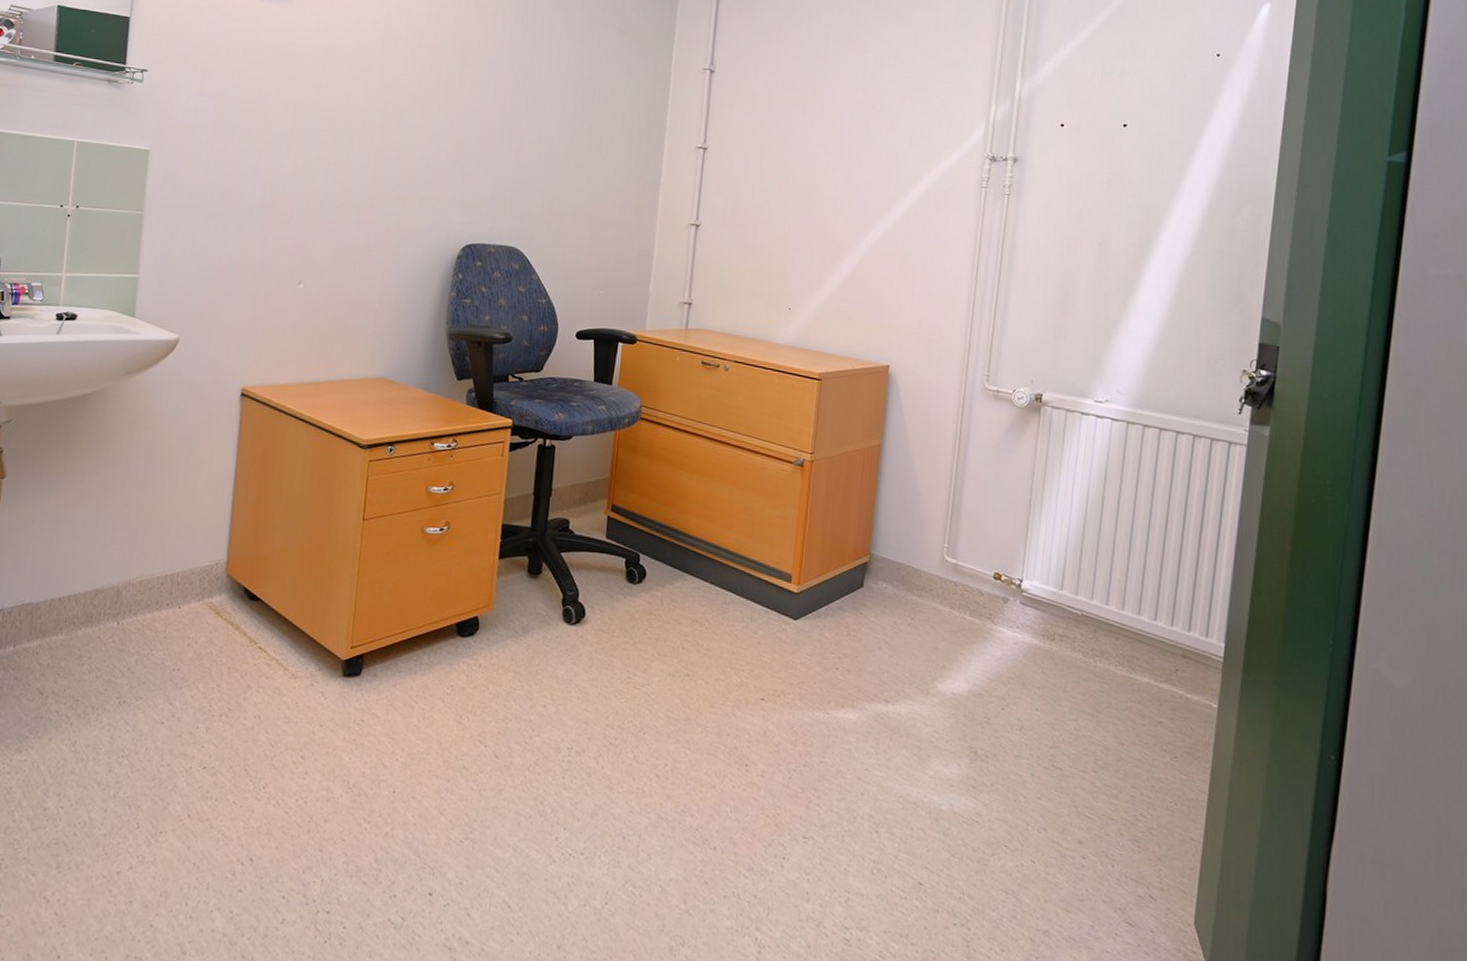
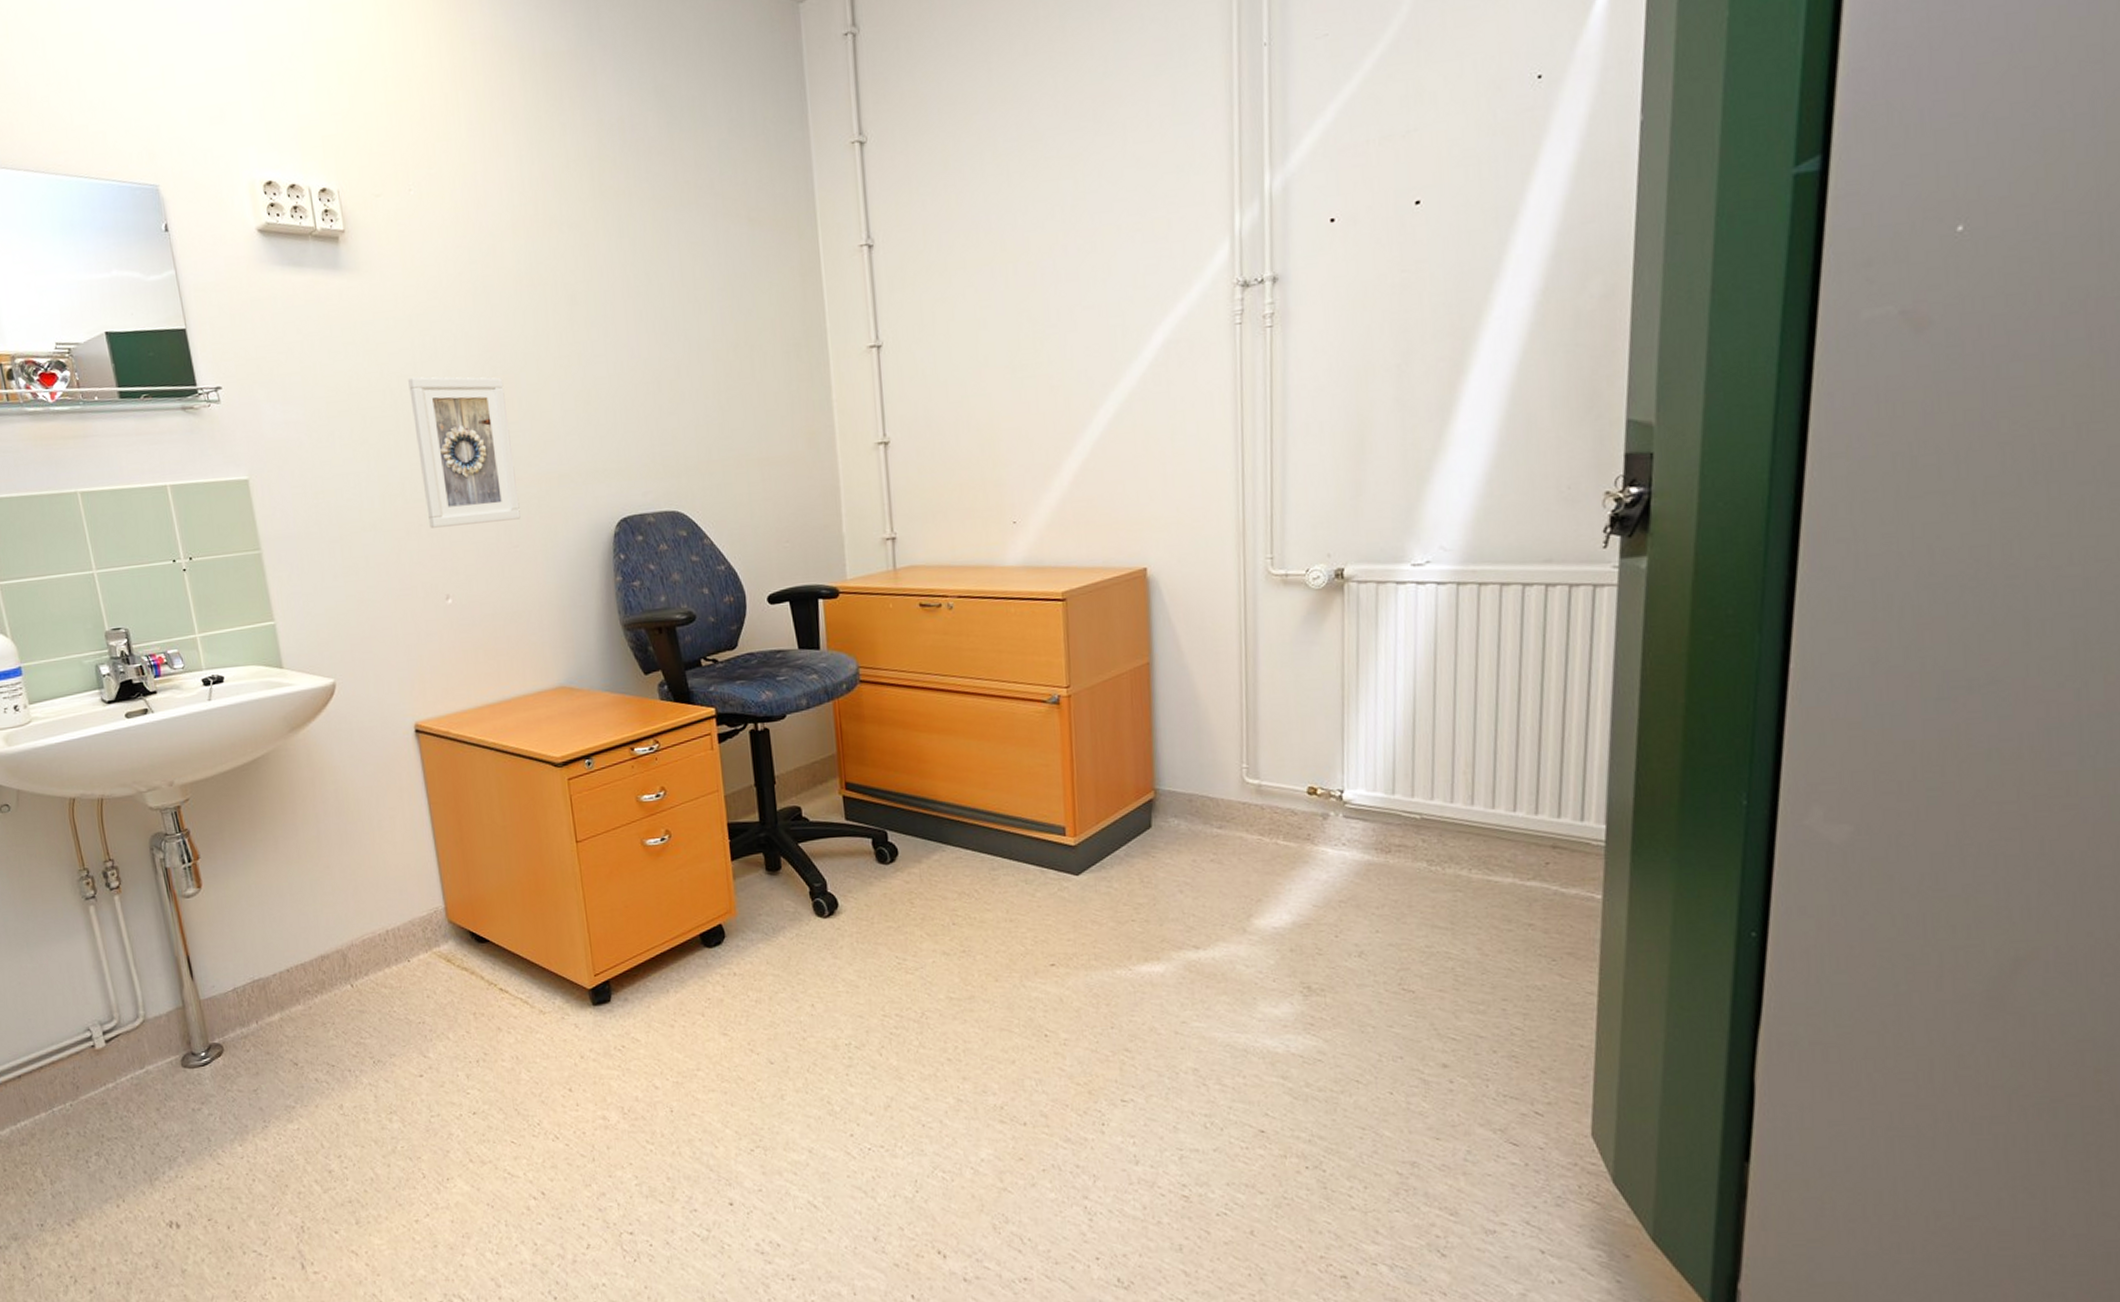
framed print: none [299,95,393,229] -> present [408,376,521,528]

